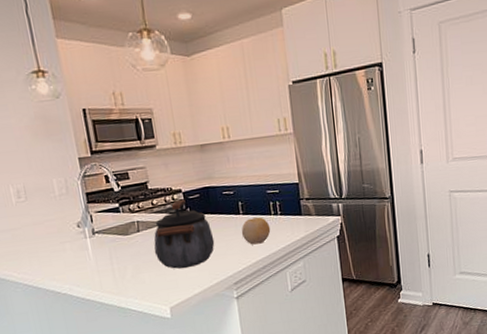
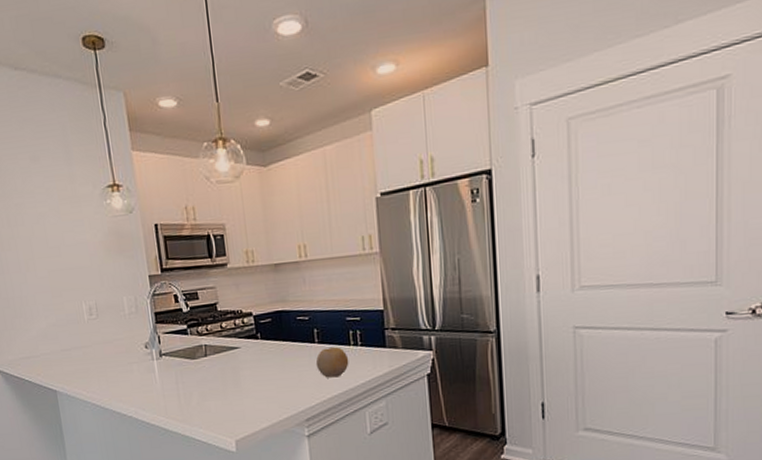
kettle: present [154,199,215,269] -> none [221,323,286,400]

